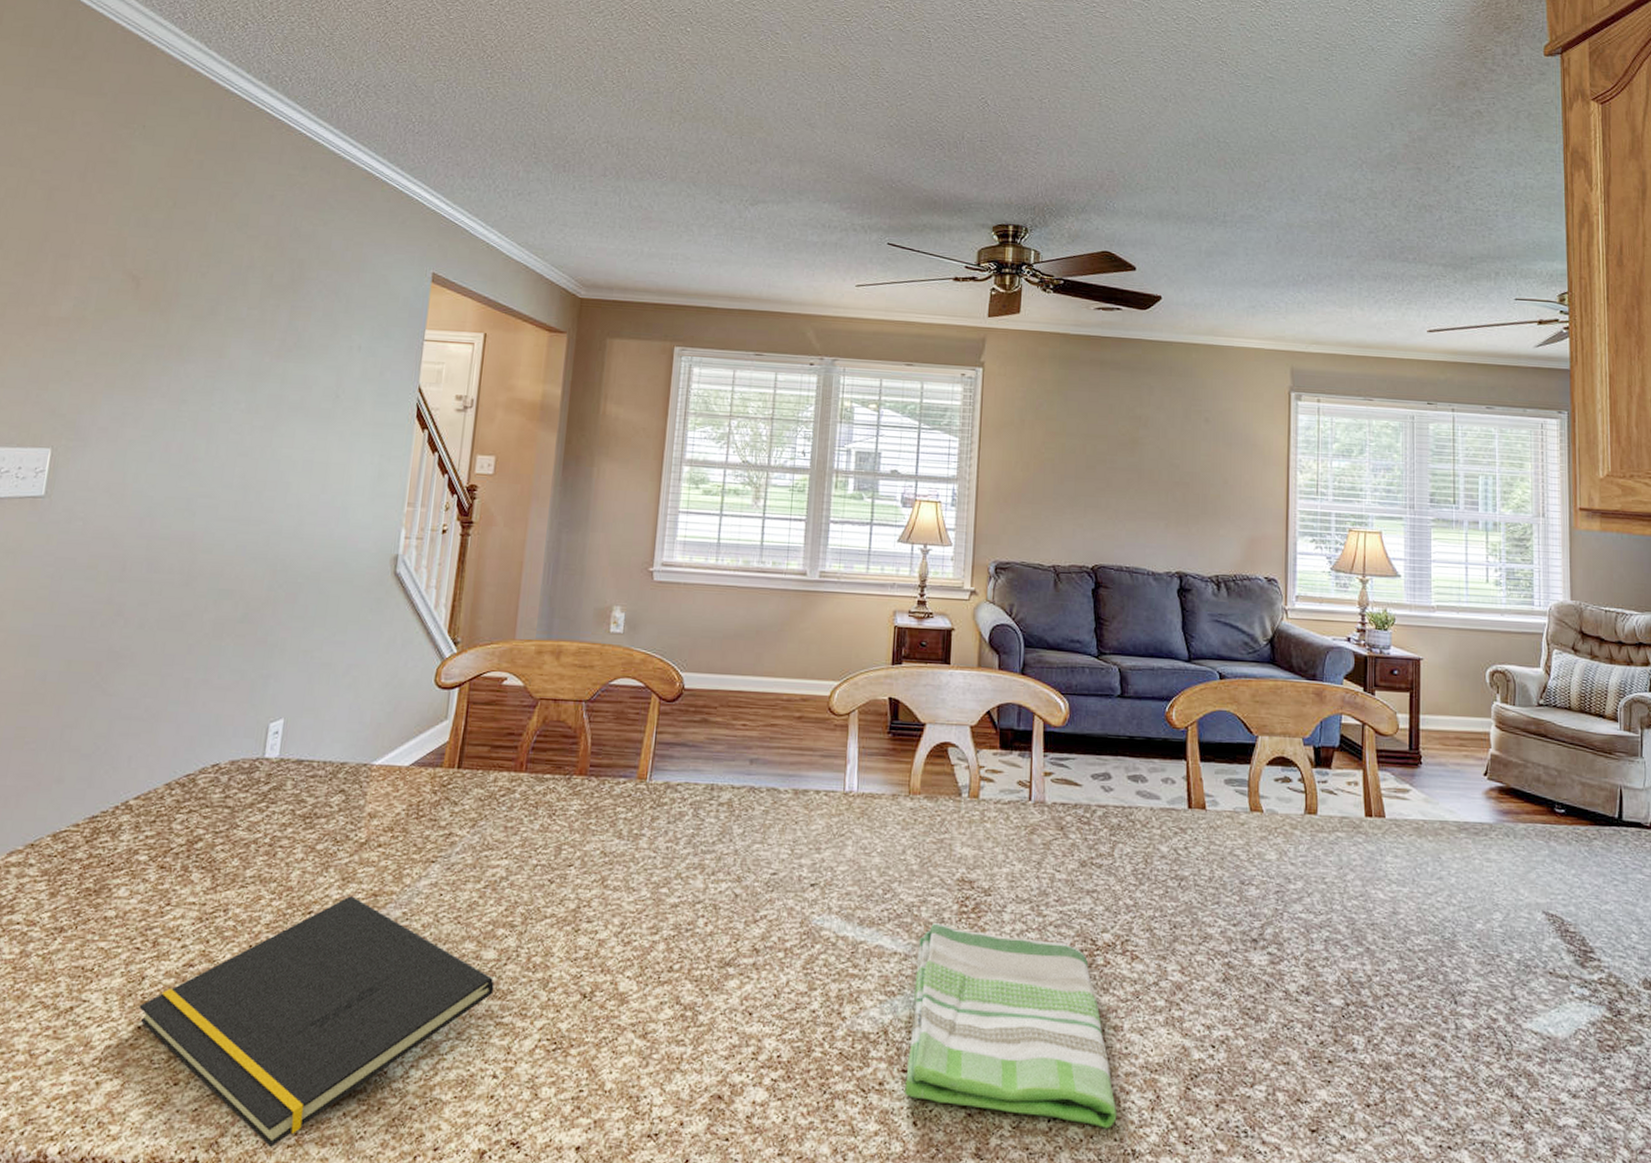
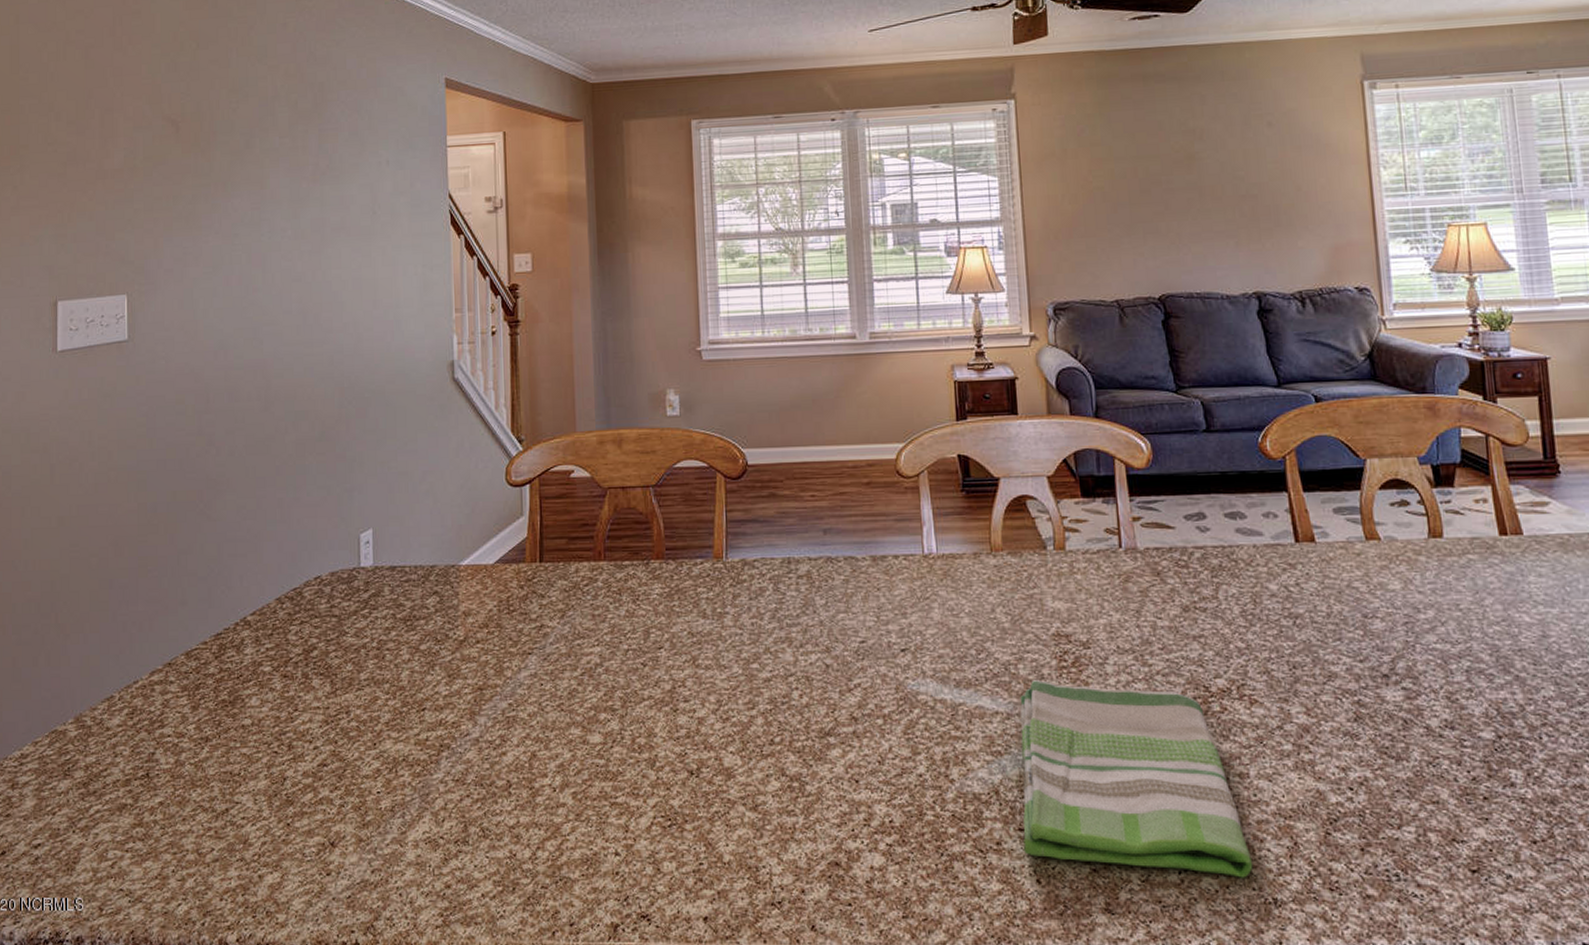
notepad: present [139,896,494,1148] -> none [285,691,604,929]

